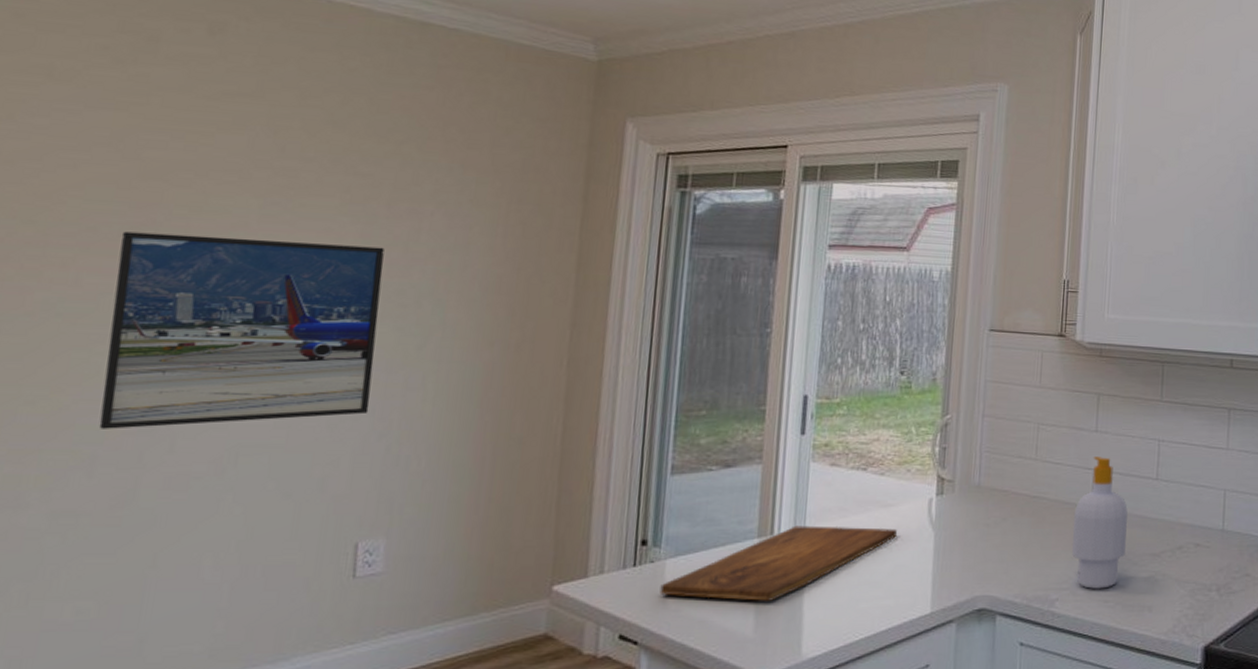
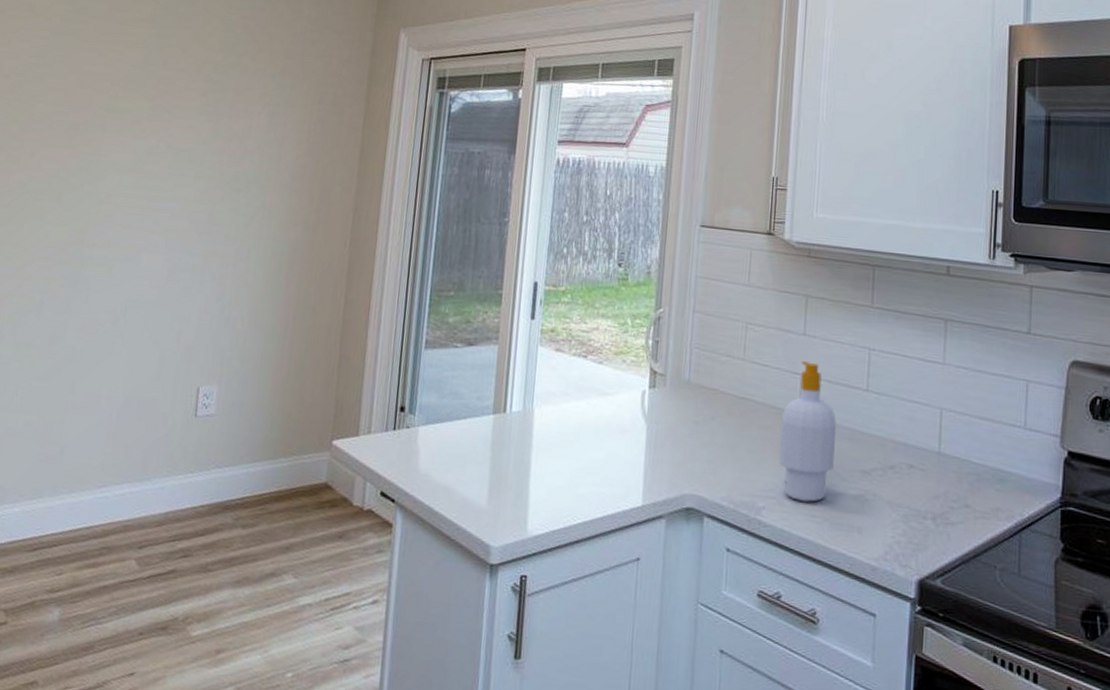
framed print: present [98,231,385,429] -> none [45,128,227,282]
cutting board: present [659,525,897,601] -> none [413,406,613,476]

